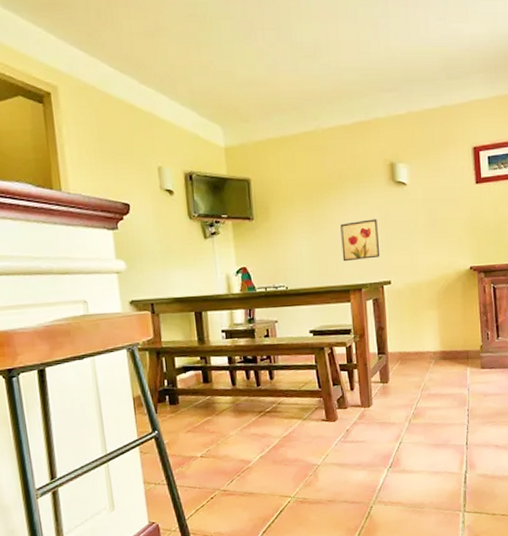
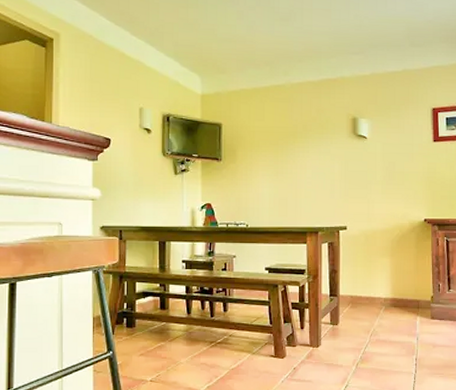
wall art: present [340,219,380,262] -> none [302,168,338,205]

